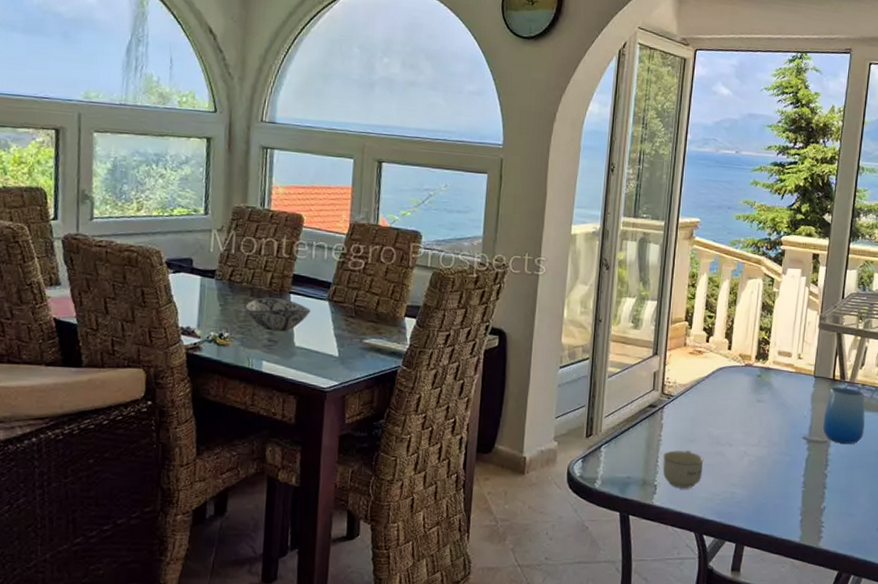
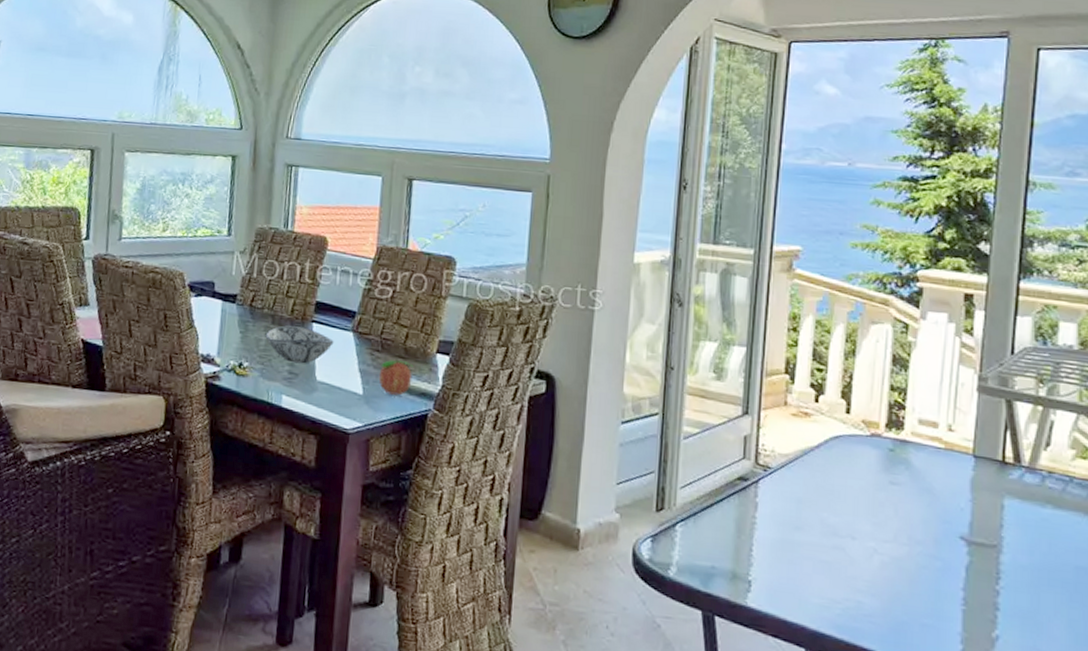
fruit: none [352,321,384,355] -> present [378,356,413,396]
cup: present [662,450,704,489] -> none [759,538,816,590]
cup: present [823,387,865,444] -> none [990,472,1055,553]

